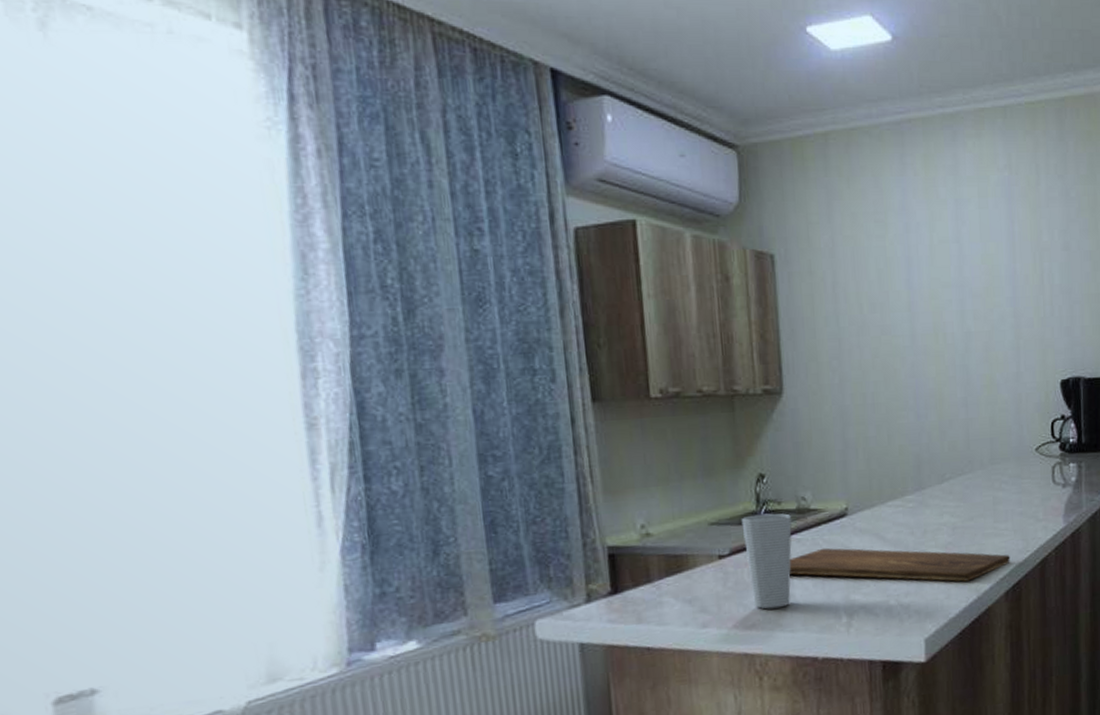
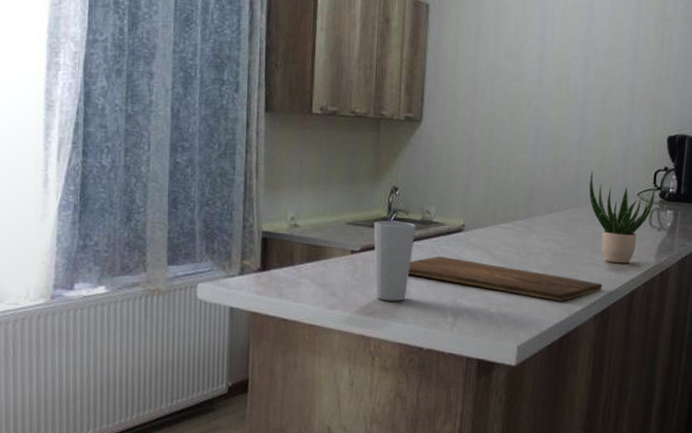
potted plant: none [982,429,1055,530] -> present [589,171,656,264]

